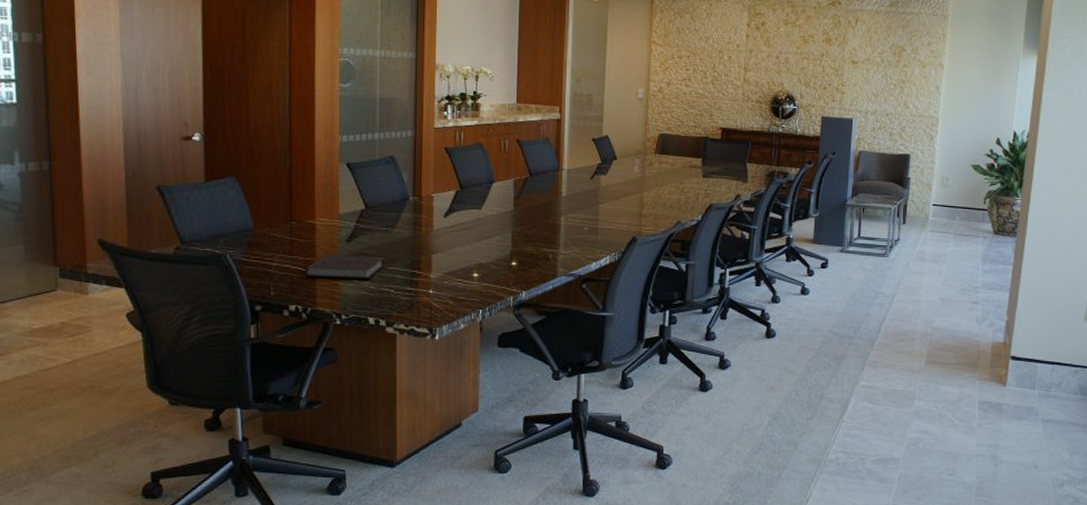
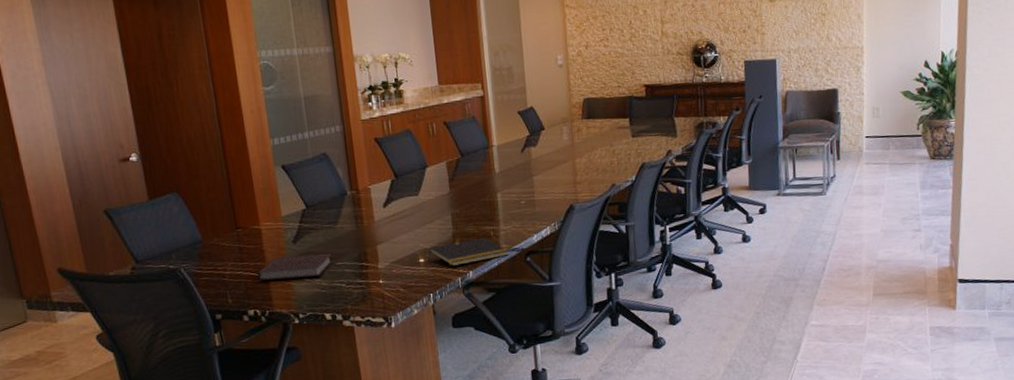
notepad: none [482,259,566,284] -> present [428,237,509,266]

